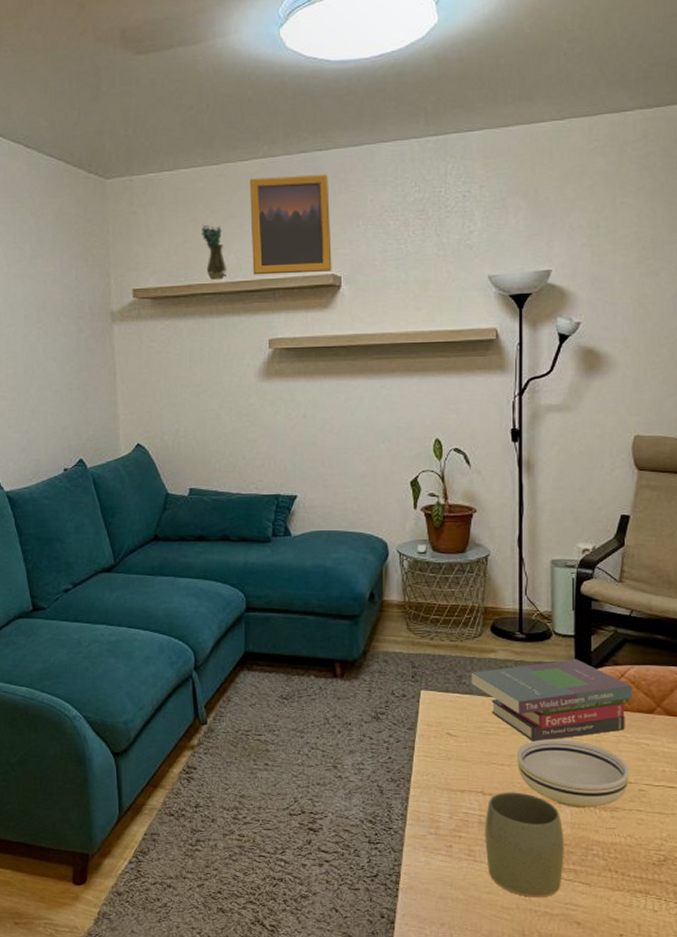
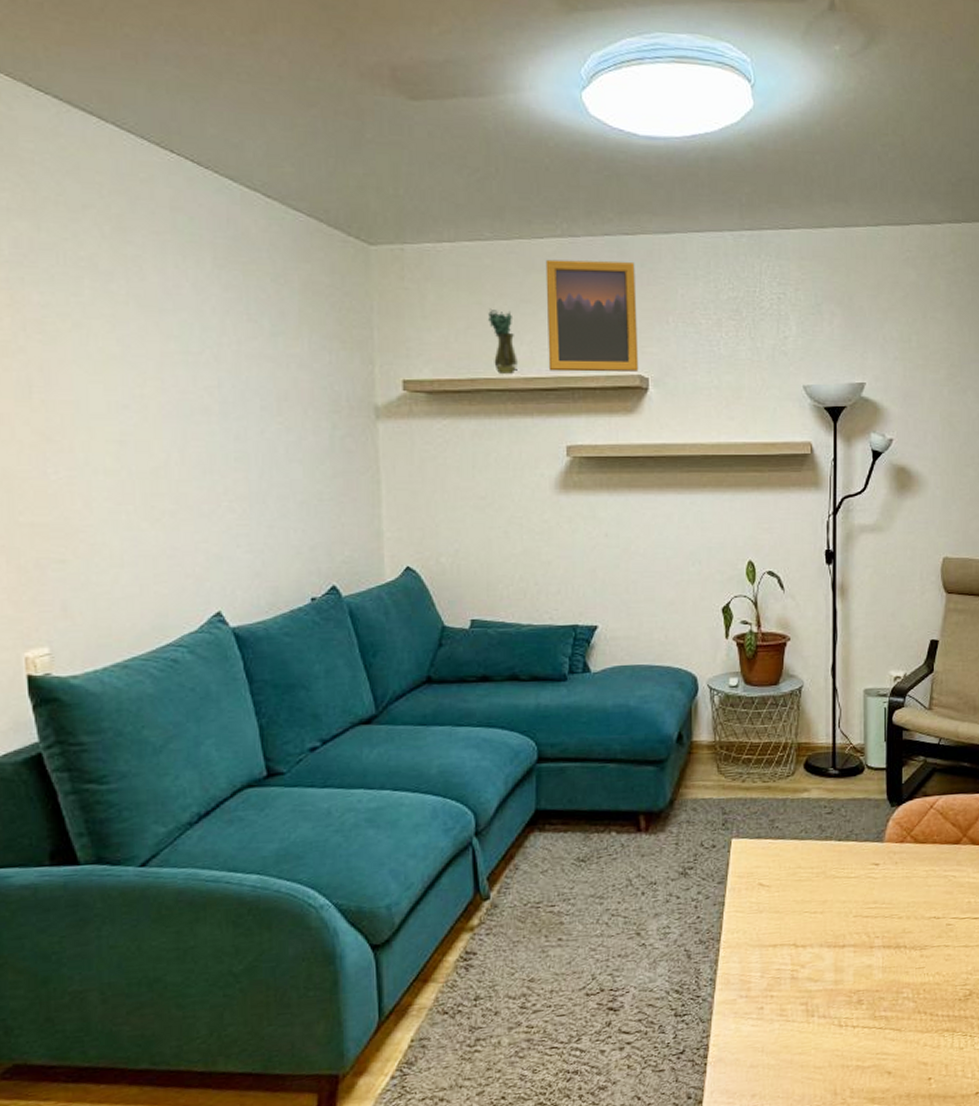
books: present [471,659,632,742] -> none [784,793,940,884]
mug: present [485,792,564,898] -> none [797,940,876,1053]
bowl: present [516,739,629,807] -> none [829,878,937,951]

